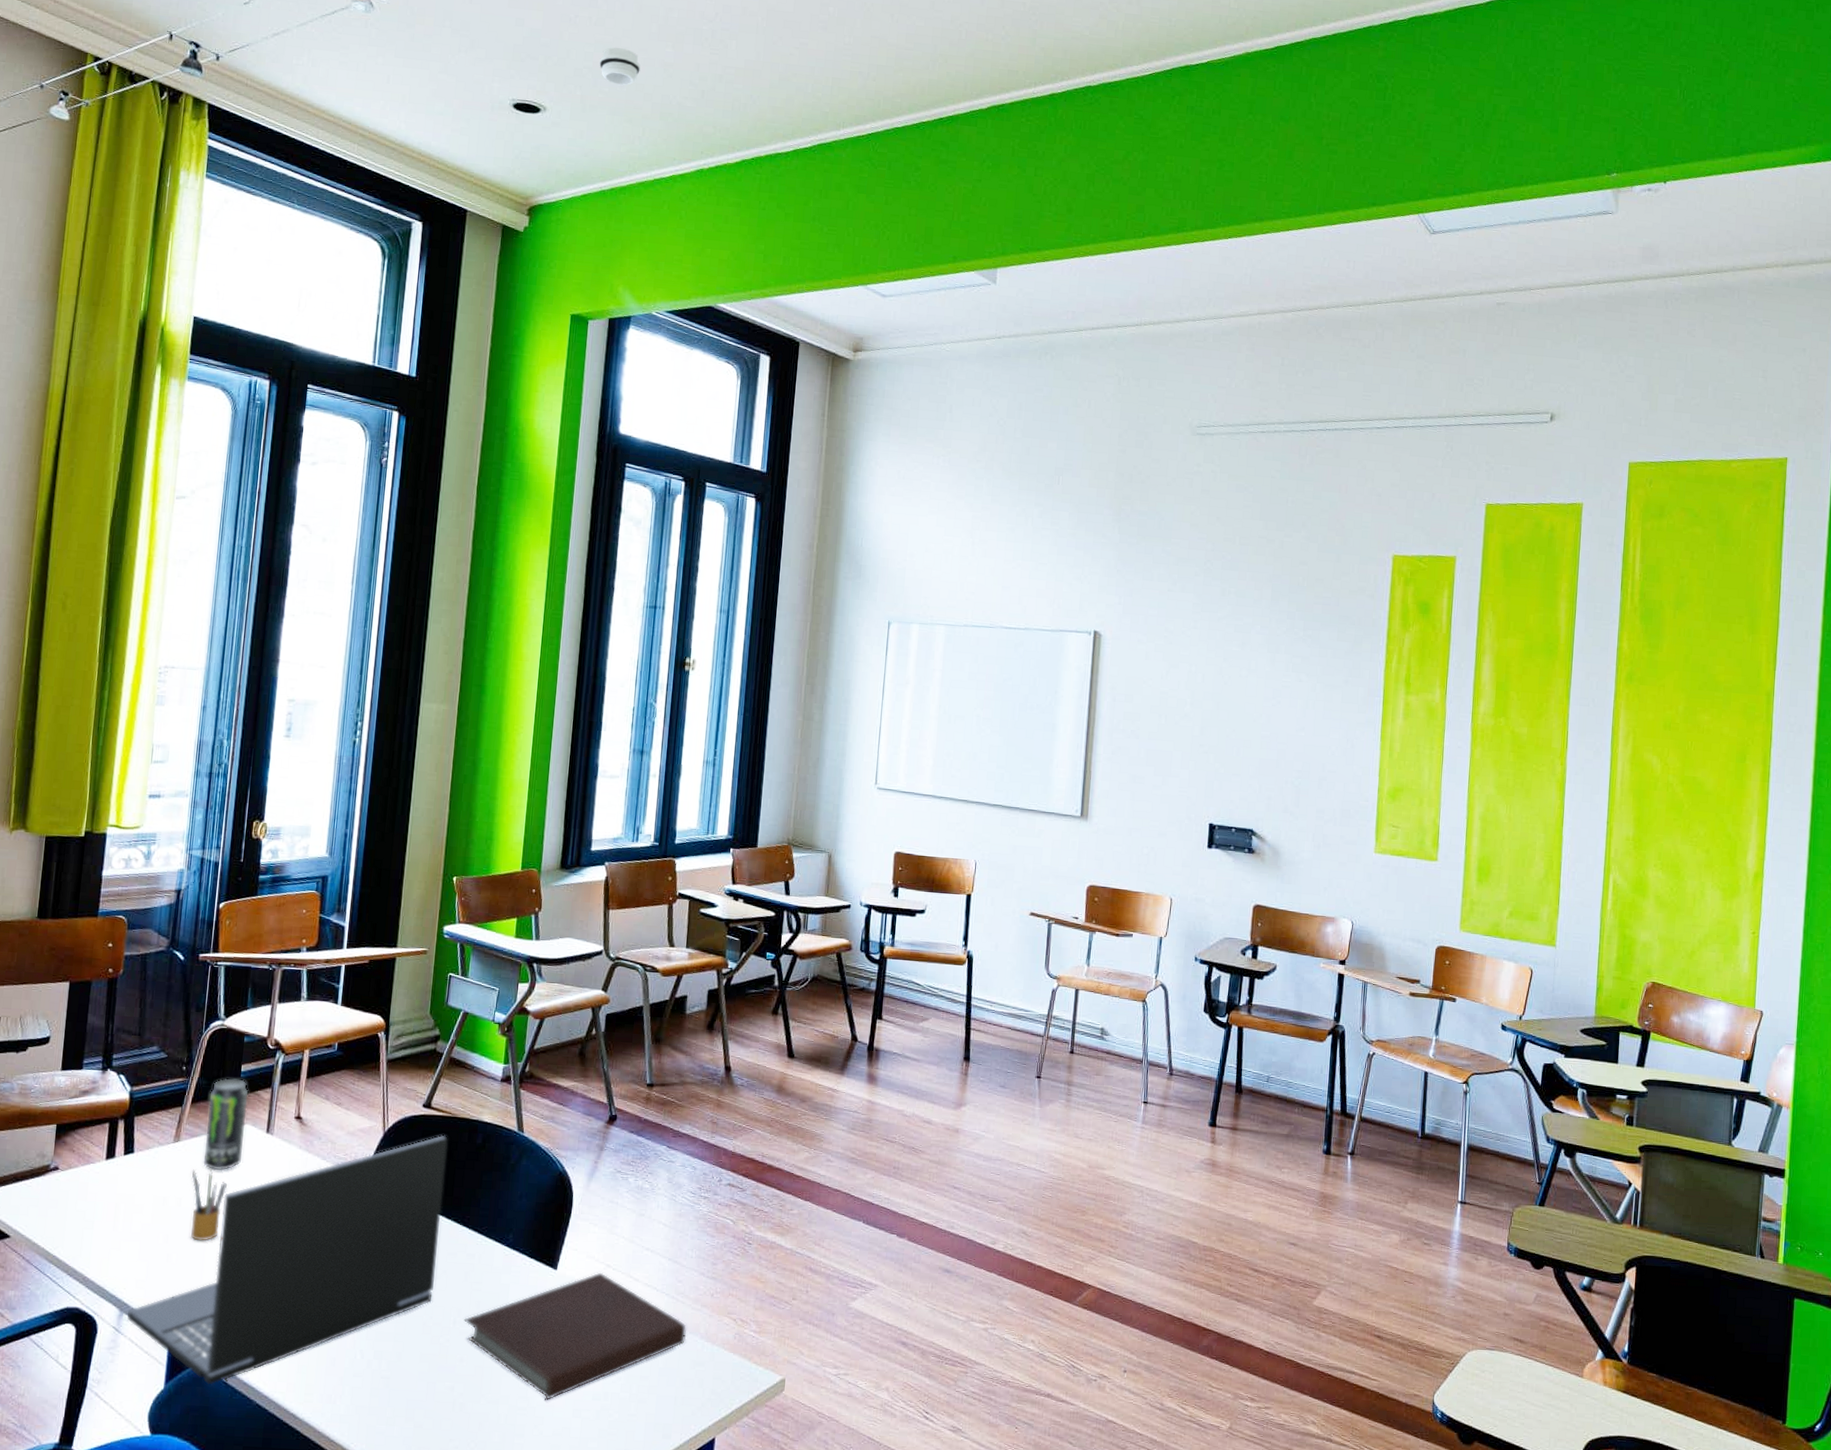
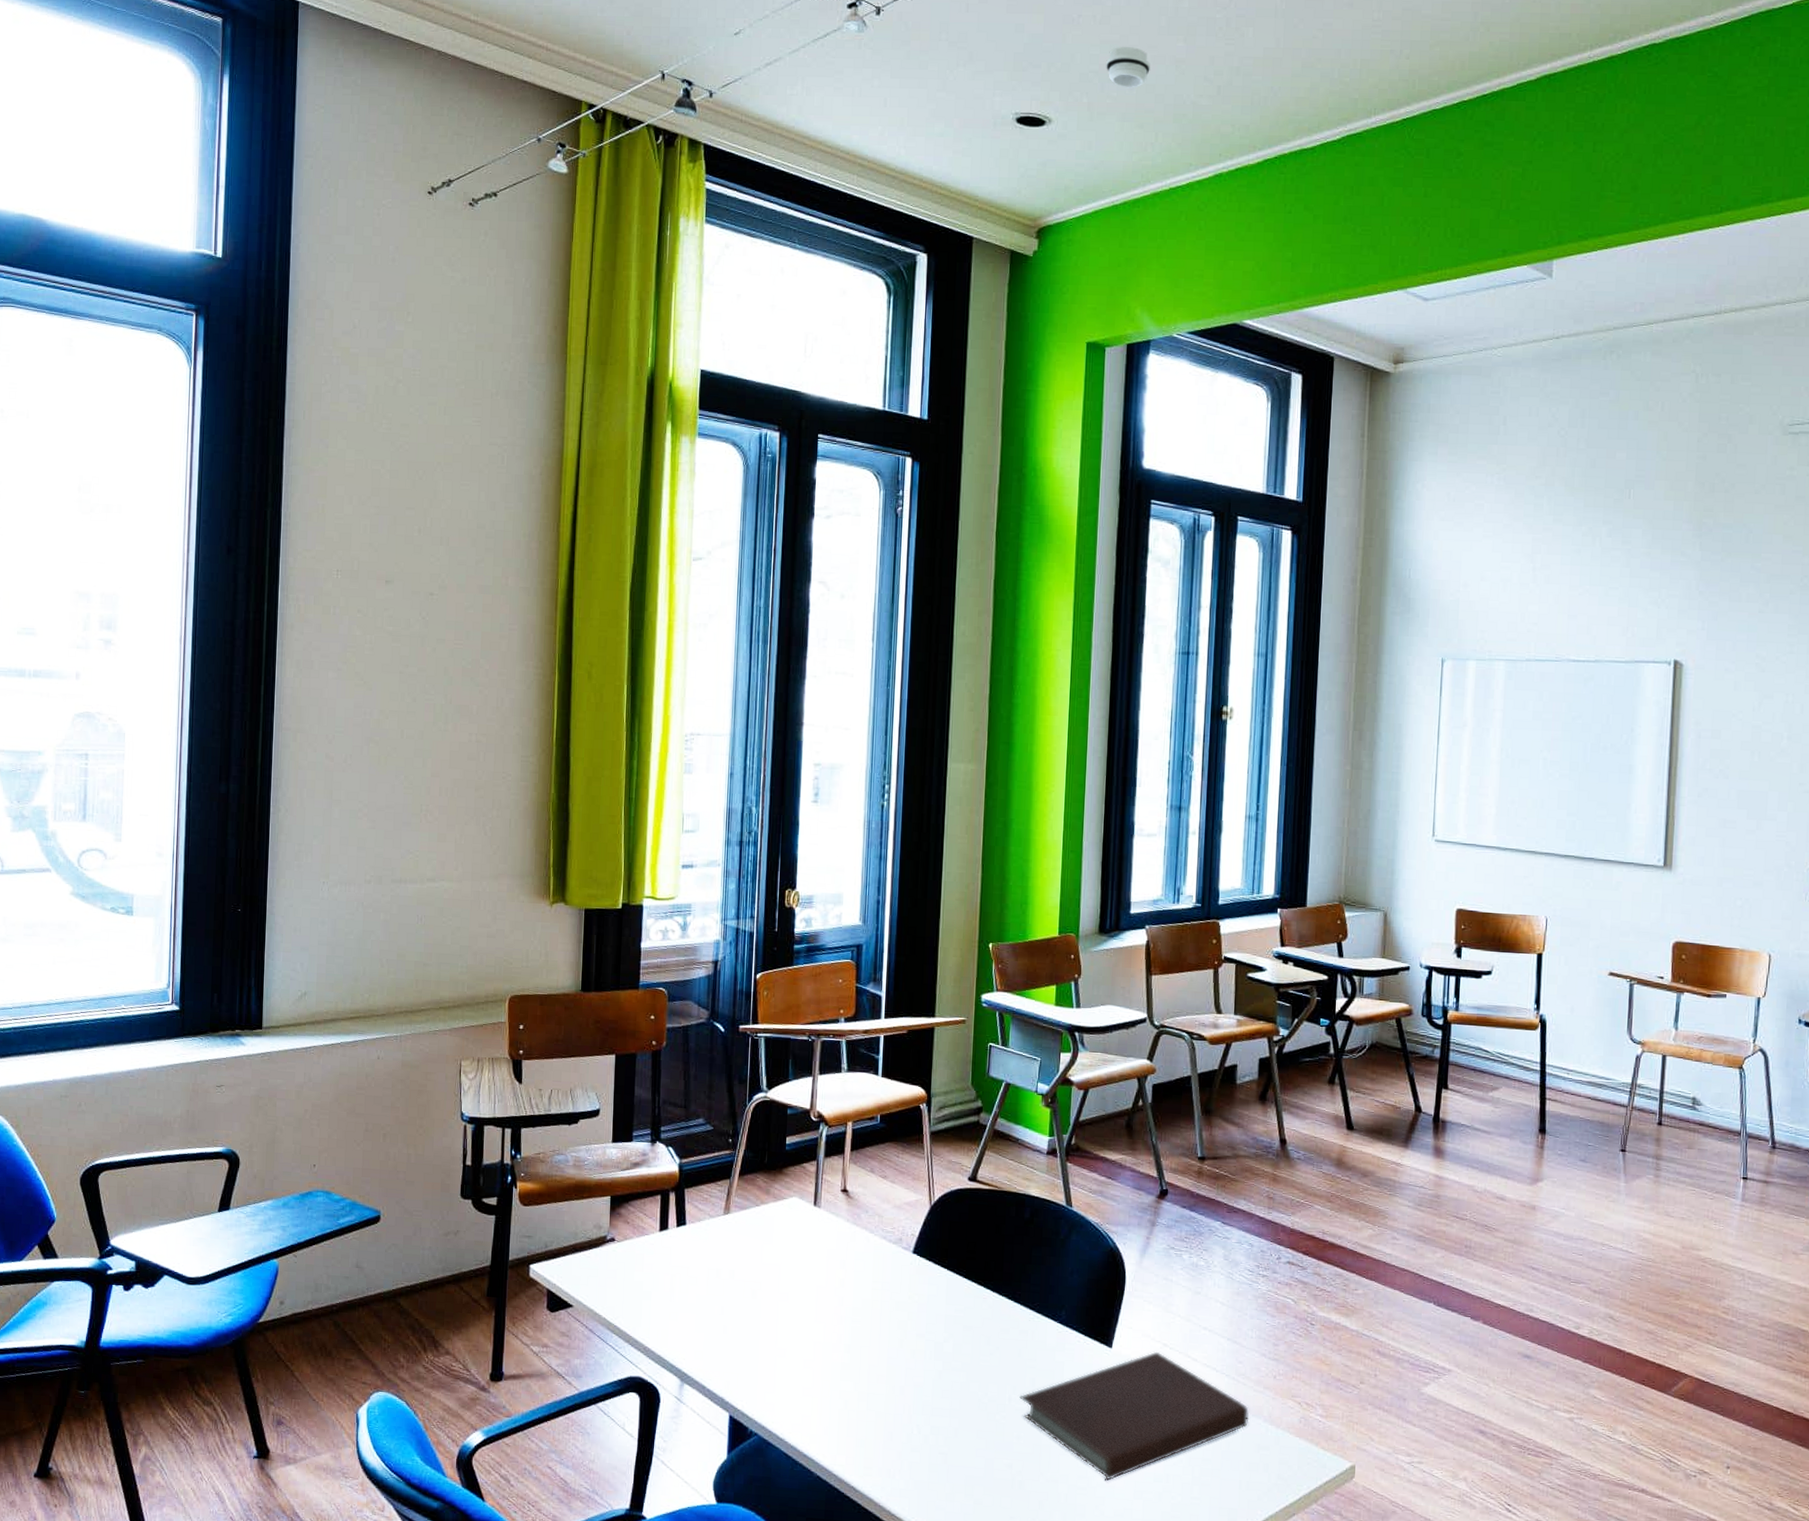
laptop: present [127,1134,448,1385] -> none [688,1208,995,1457]
pencil box: present [190,1169,227,1241] -> none [743,1242,778,1313]
beverage can: present [203,1078,249,1171] -> none [753,1150,794,1244]

